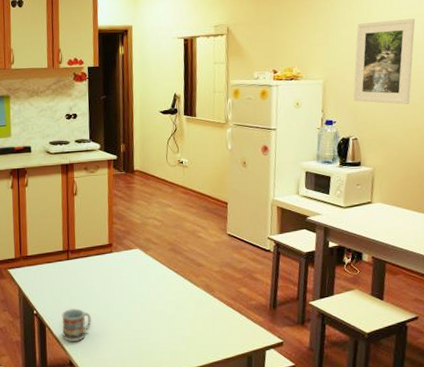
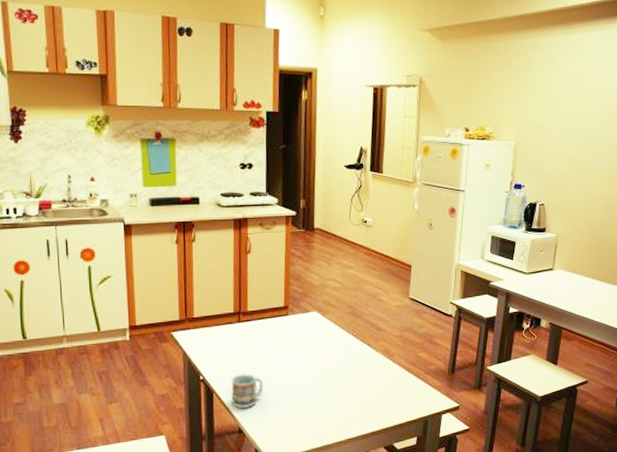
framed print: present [353,19,416,105] -> none [543,83,609,171]

